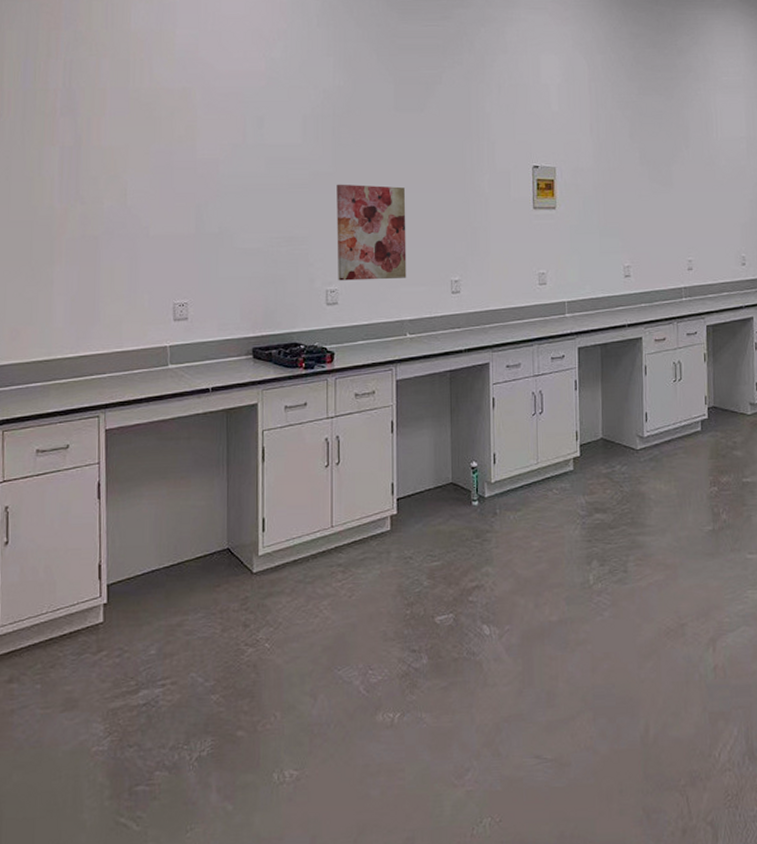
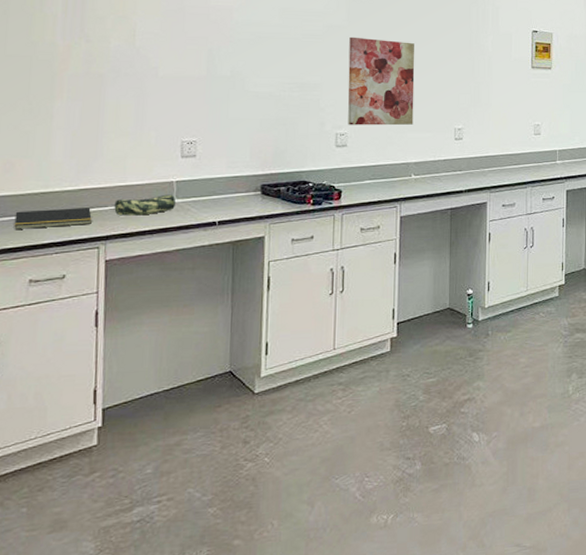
notepad: none [21,375,92,398] -> present [14,208,92,229]
pencil case: none [112,360,171,383] -> present [114,194,176,216]

